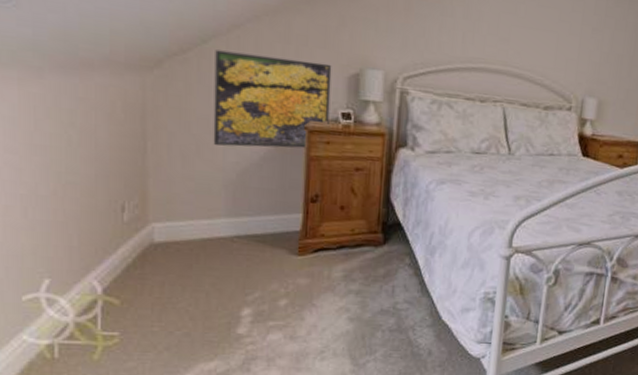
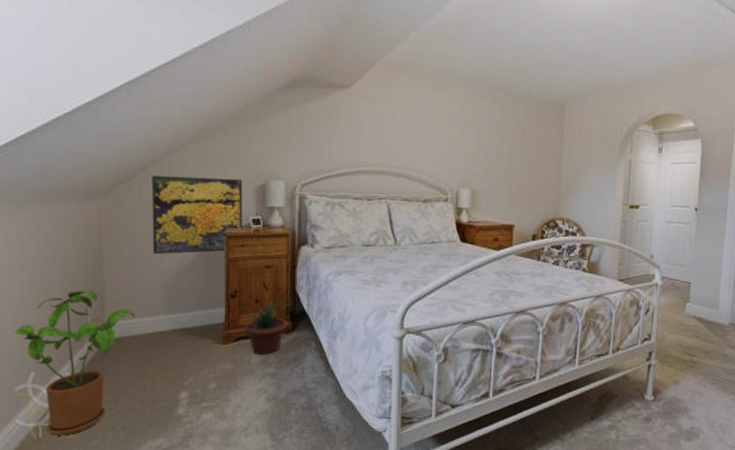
house plant: none [22,182,187,356] -> present [14,290,135,436]
potted plant: none [316,208,385,270] -> present [236,300,292,355]

